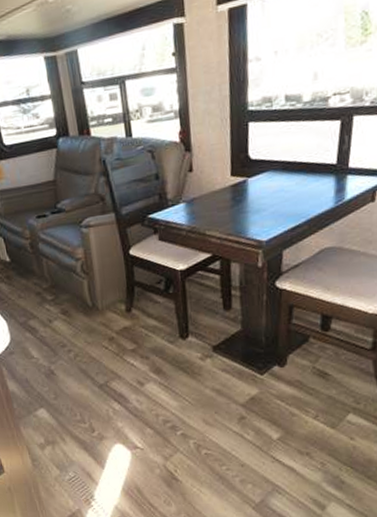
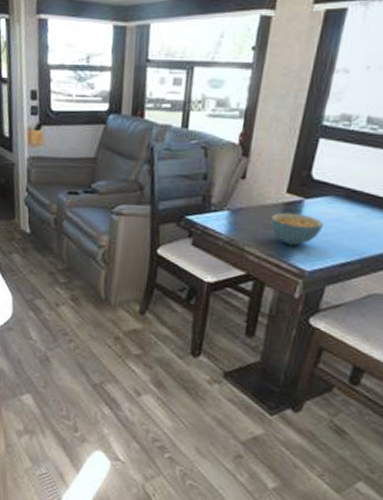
cereal bowl: none [223,192,269,222] -> present [271,212,324,246]

